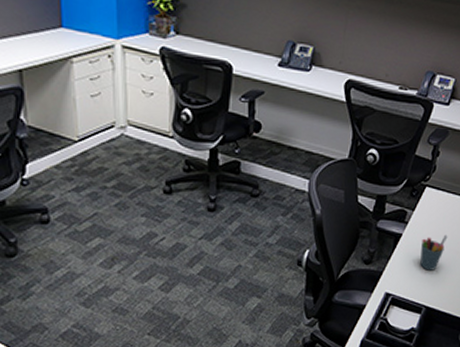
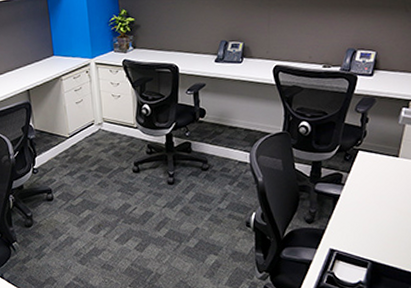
pen holder: present [420,234,448,270] -> none [360,193,386,227]

